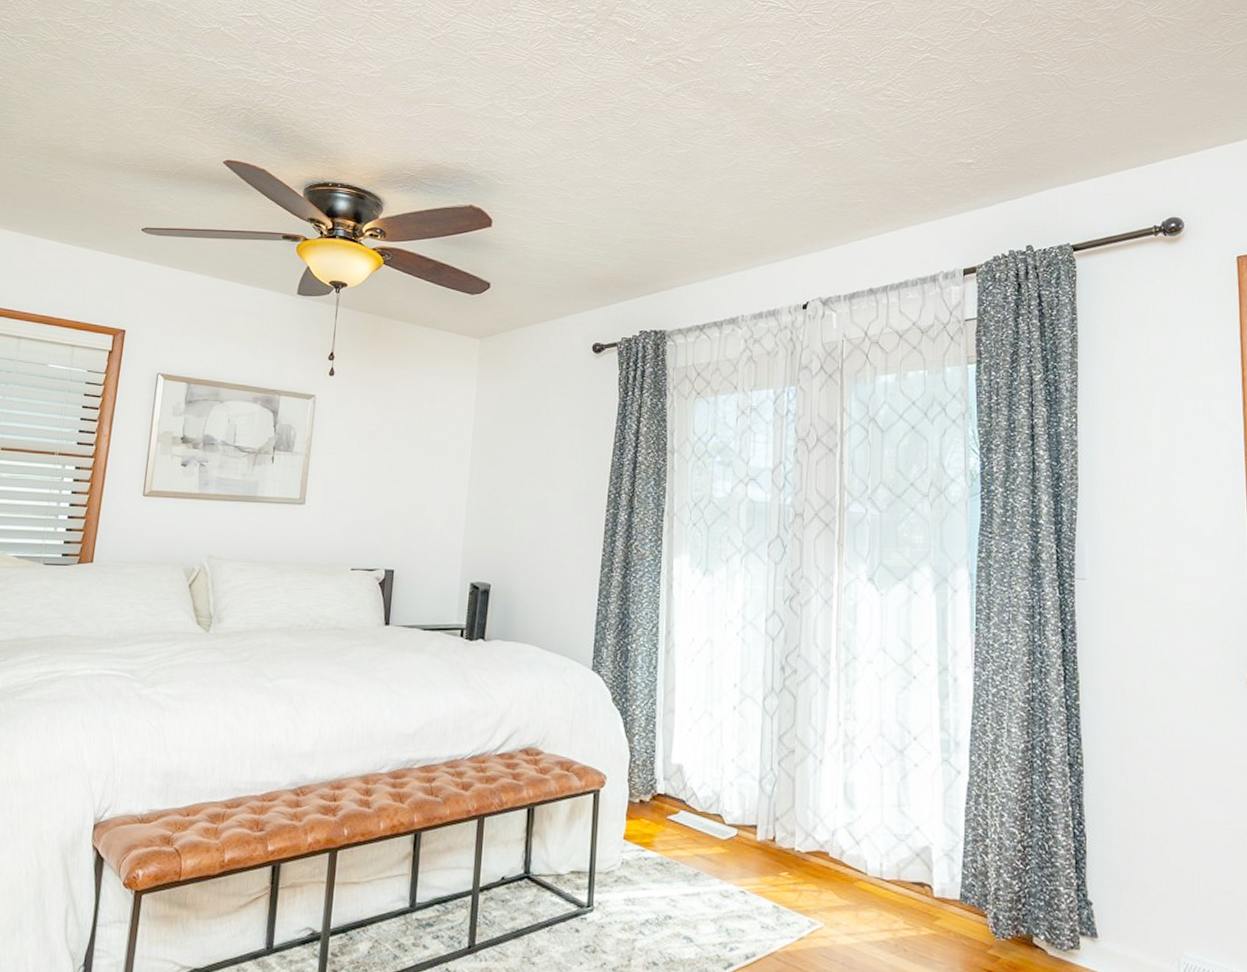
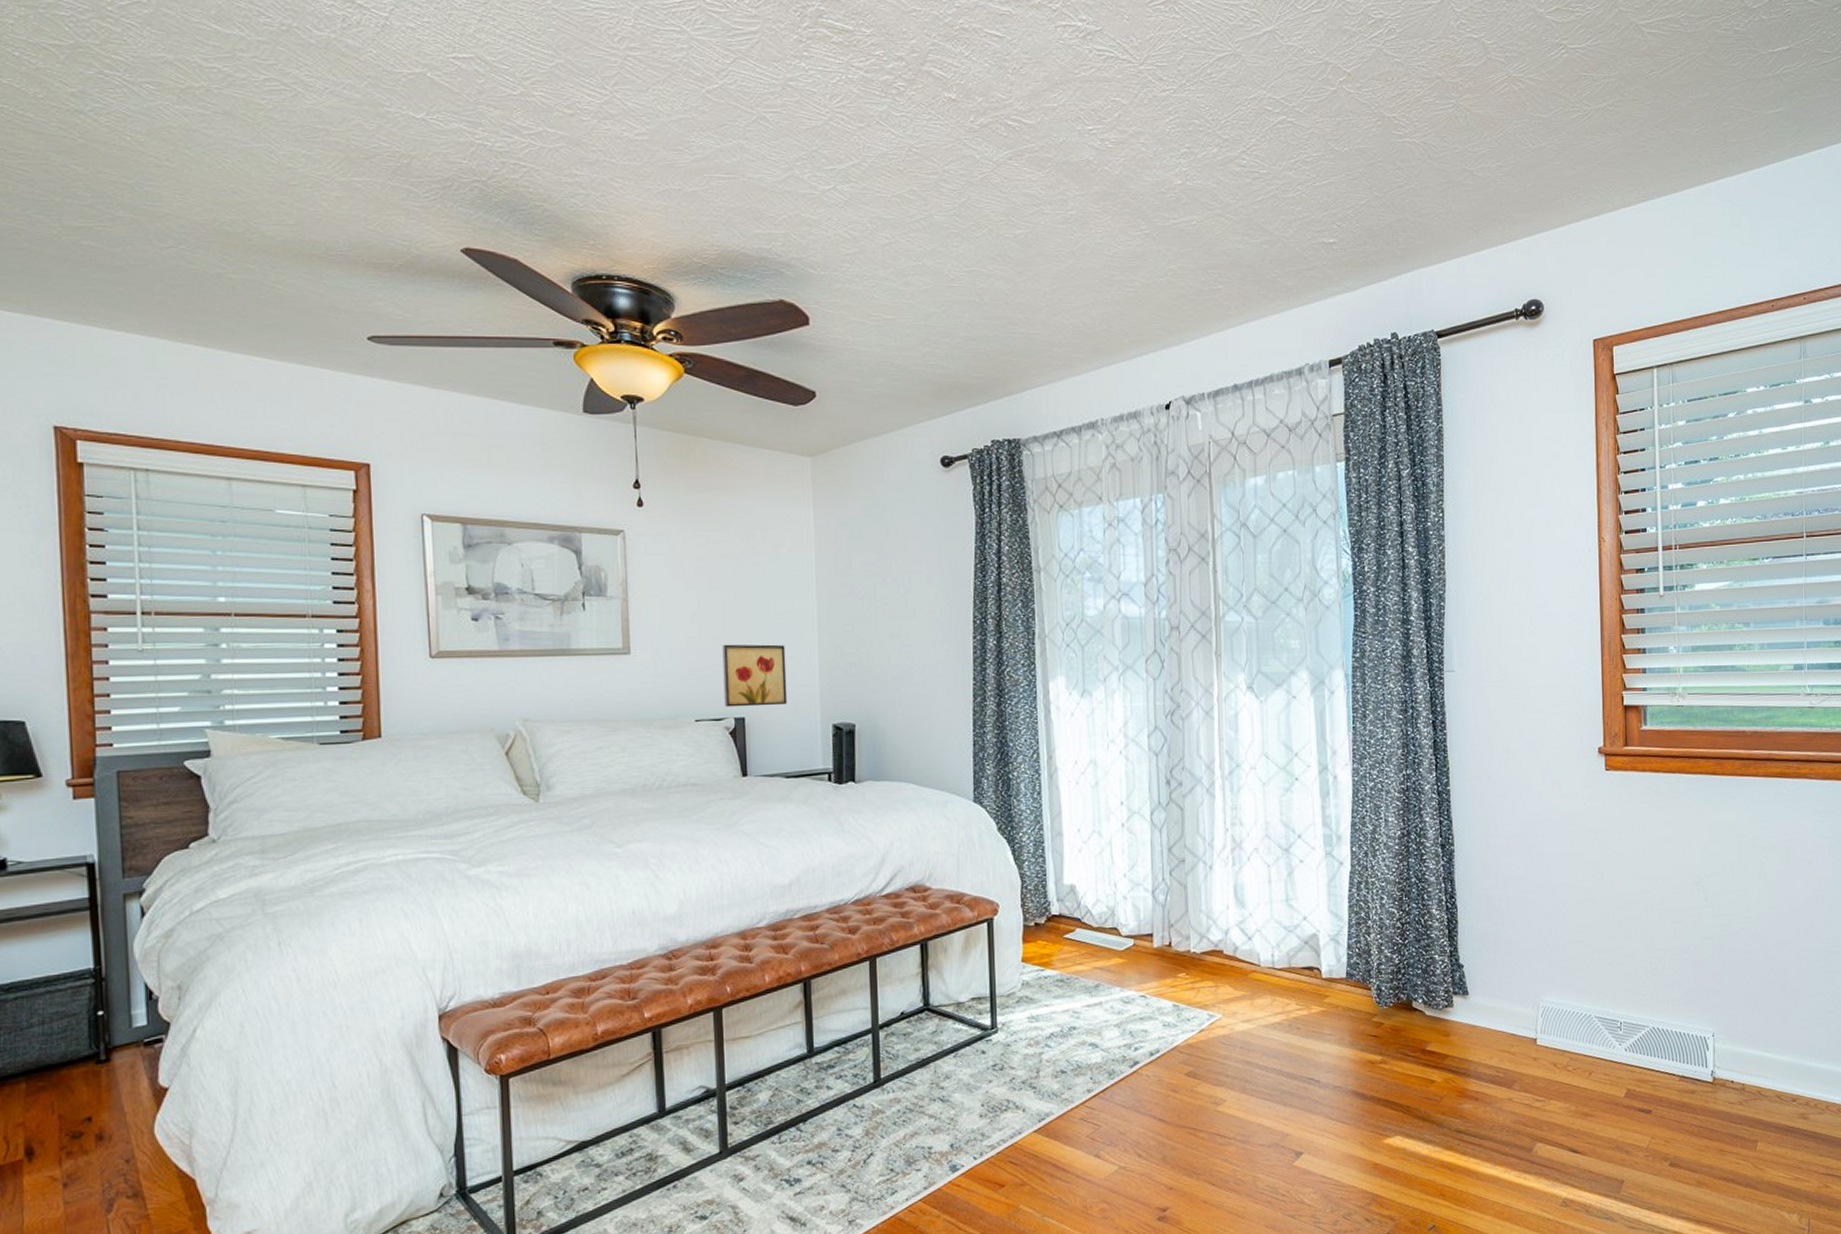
wall art: none [378,501,437,561] -> present [722,644,788,708]

